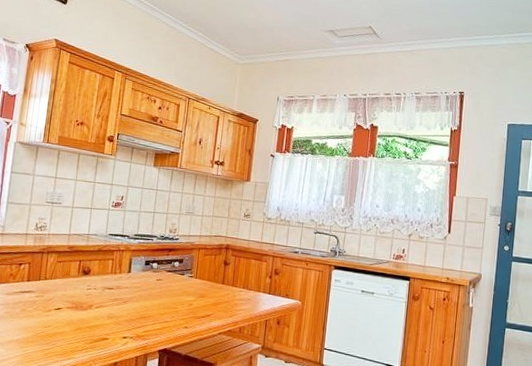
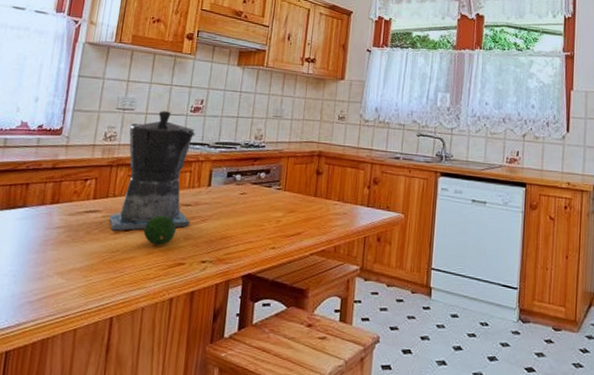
coffee maker: none [42,204,117,309] -> present [109,110,195,231]
fruit: none [72,297,100,323] -> present [143,215,176,246]

